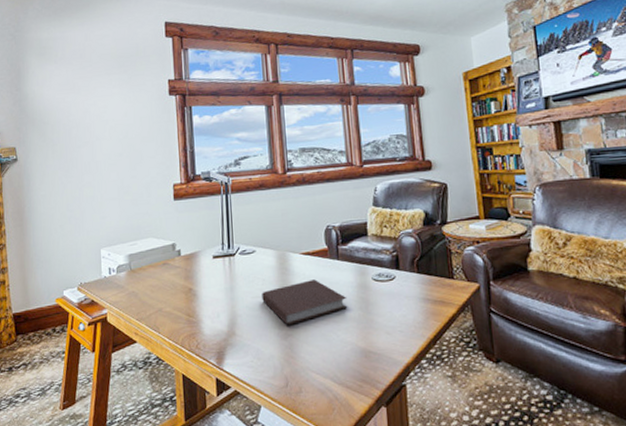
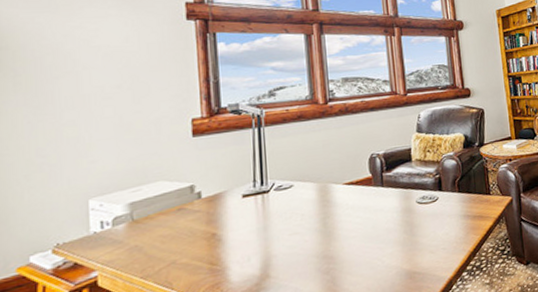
notebook: present [262,279,348,326] -> none [300,208,393,260]

